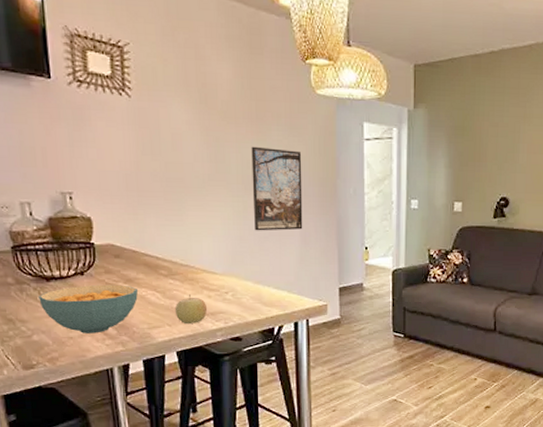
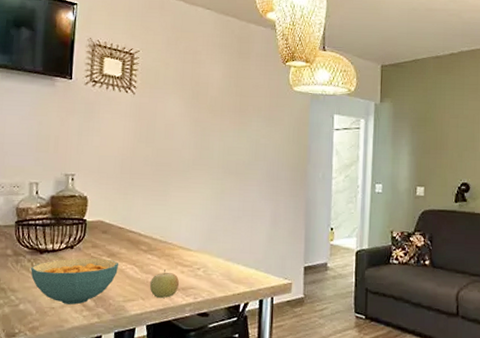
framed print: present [251,146,303,231] -> none [230,135,277,212]

